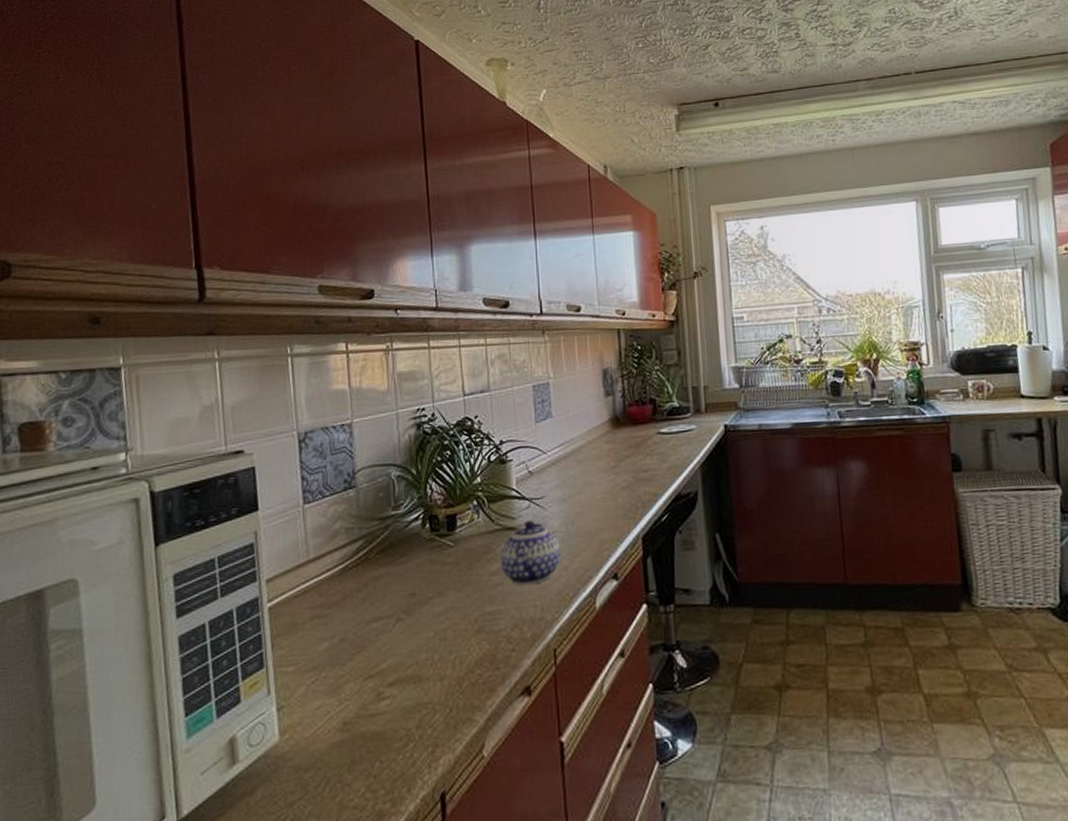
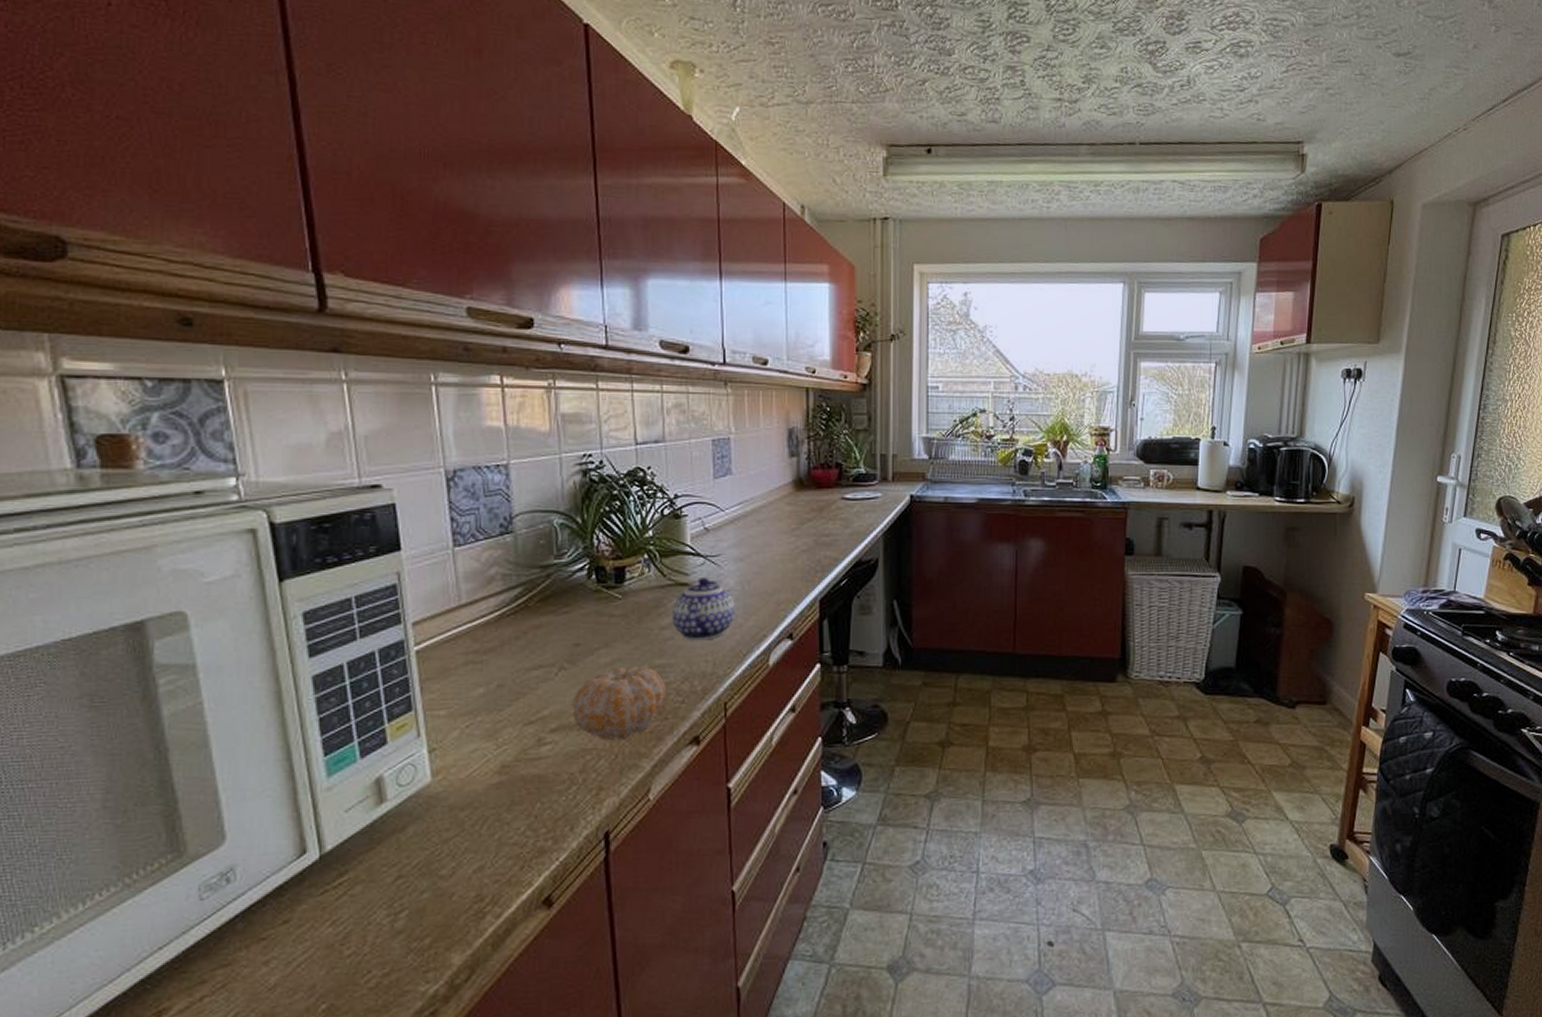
fruit: none [409,614,497,694] -> present [573,666,666,741]

